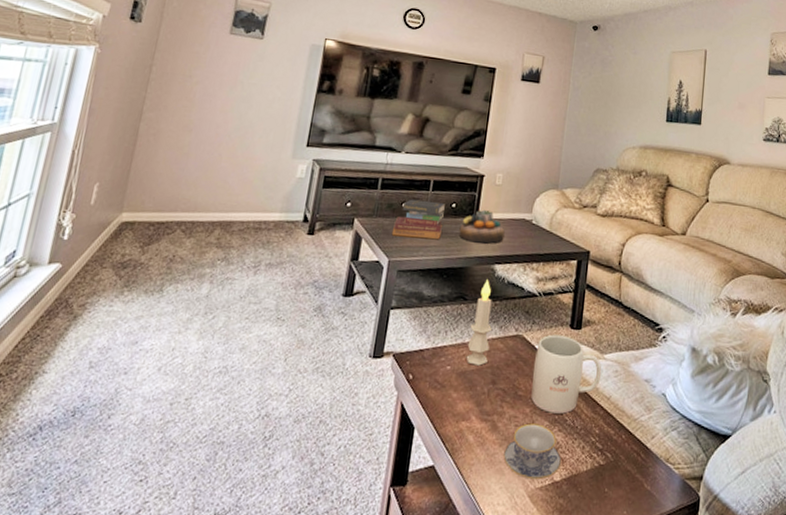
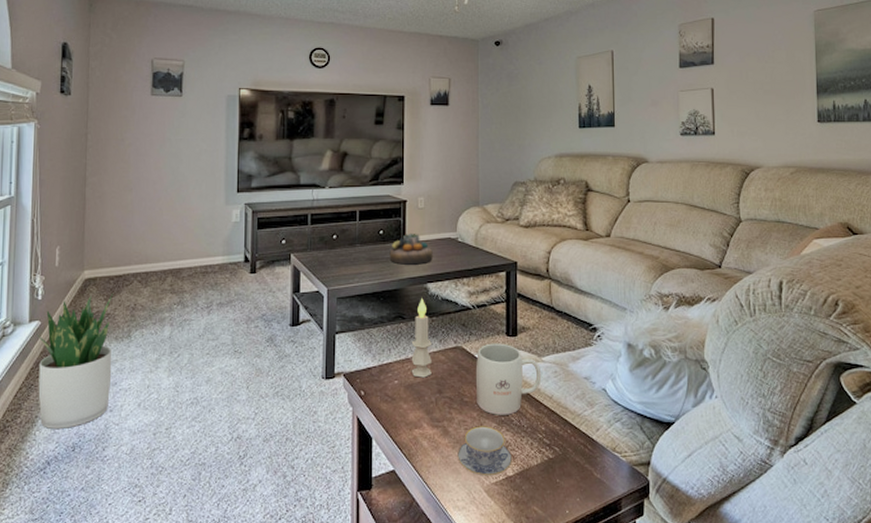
planter: none [39,239,151,390] -> present [36,294,113,430]
books: present [391,199,445,240] -> none [327,230,374,266]

